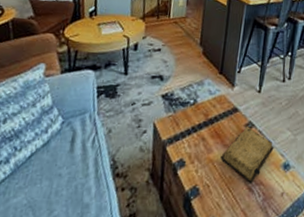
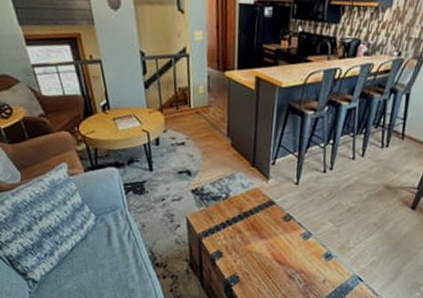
diary: present [220,126,274,184] -> none [258,219,315,273]

